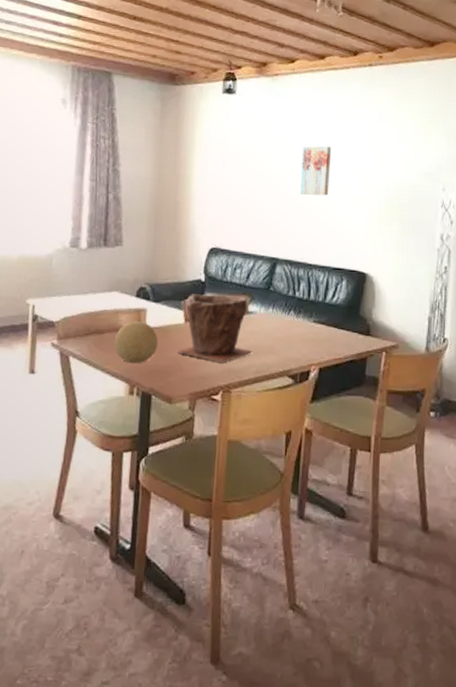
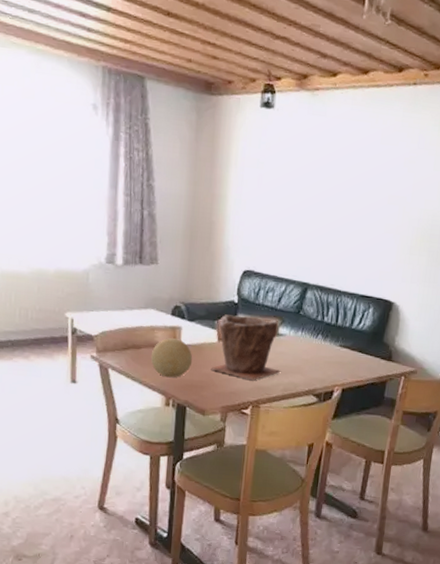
wall art: present [300,146,331,196] -> none [335,170,368,223]

